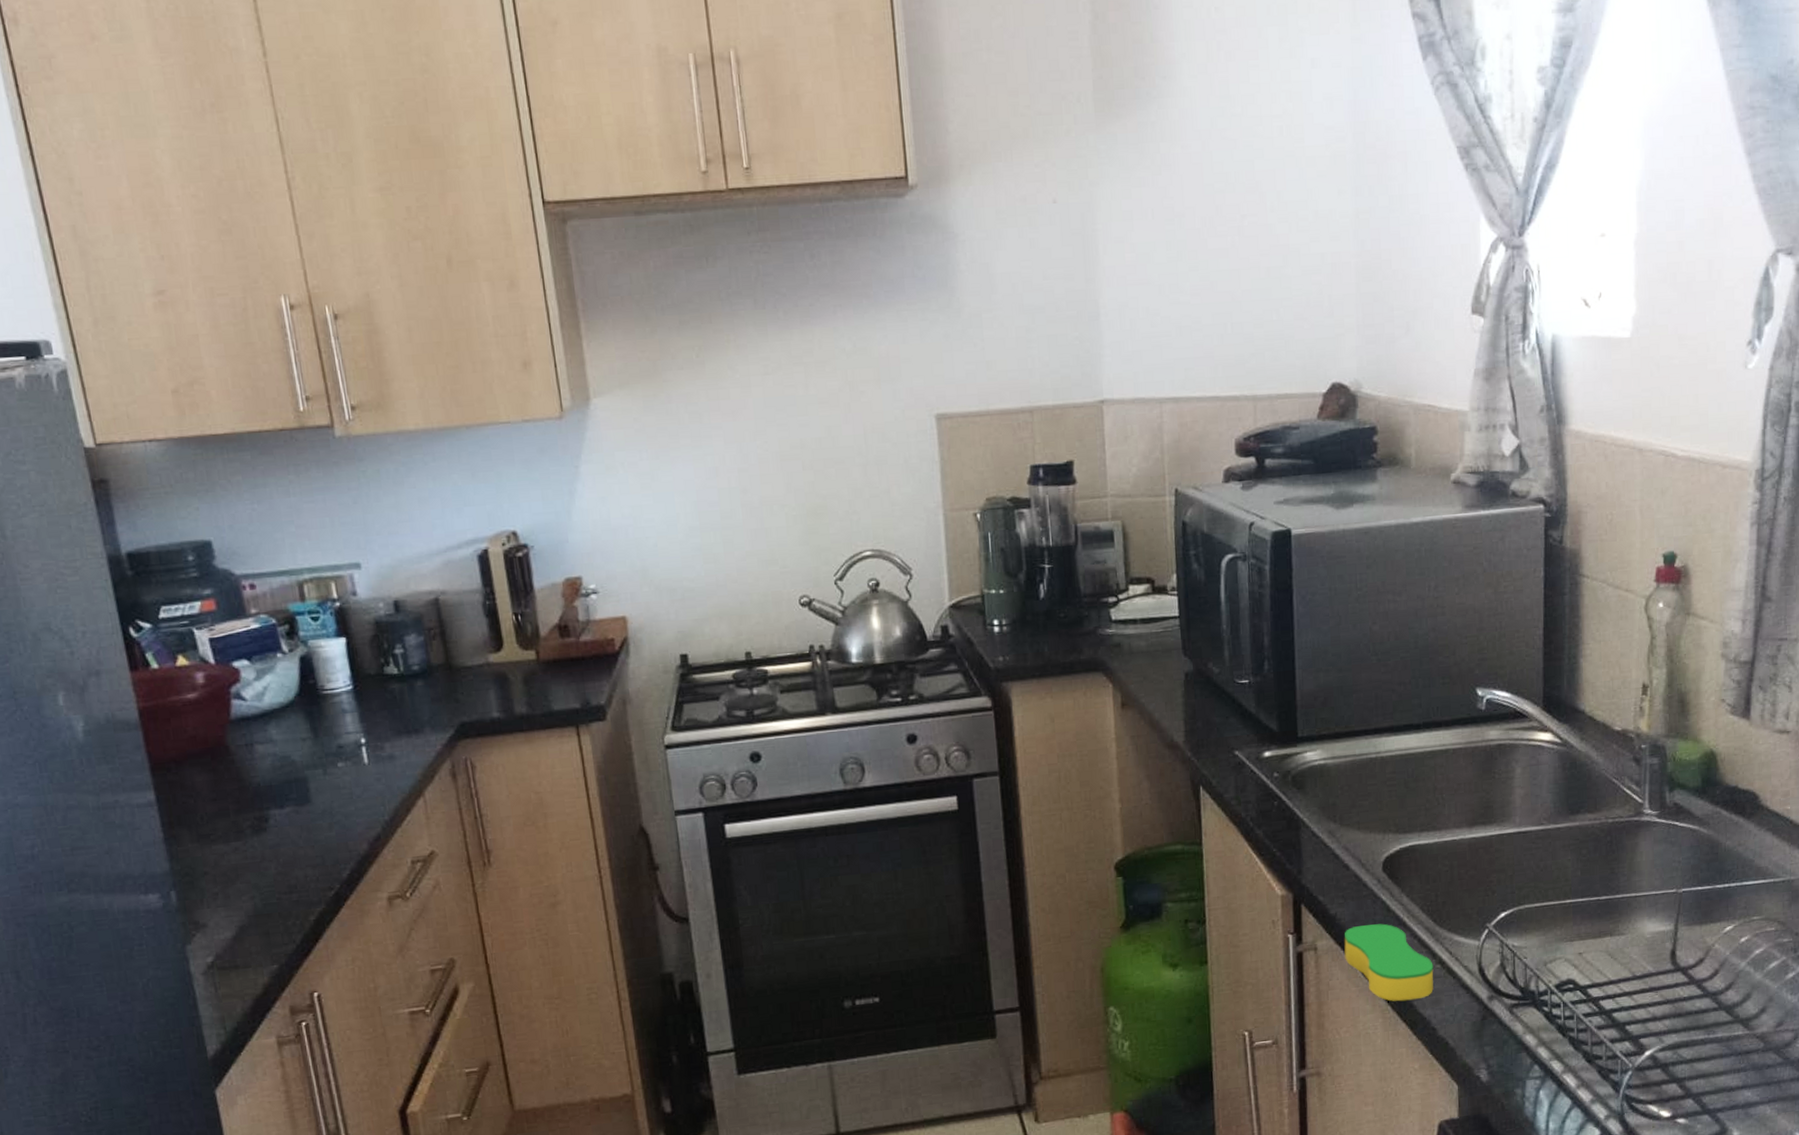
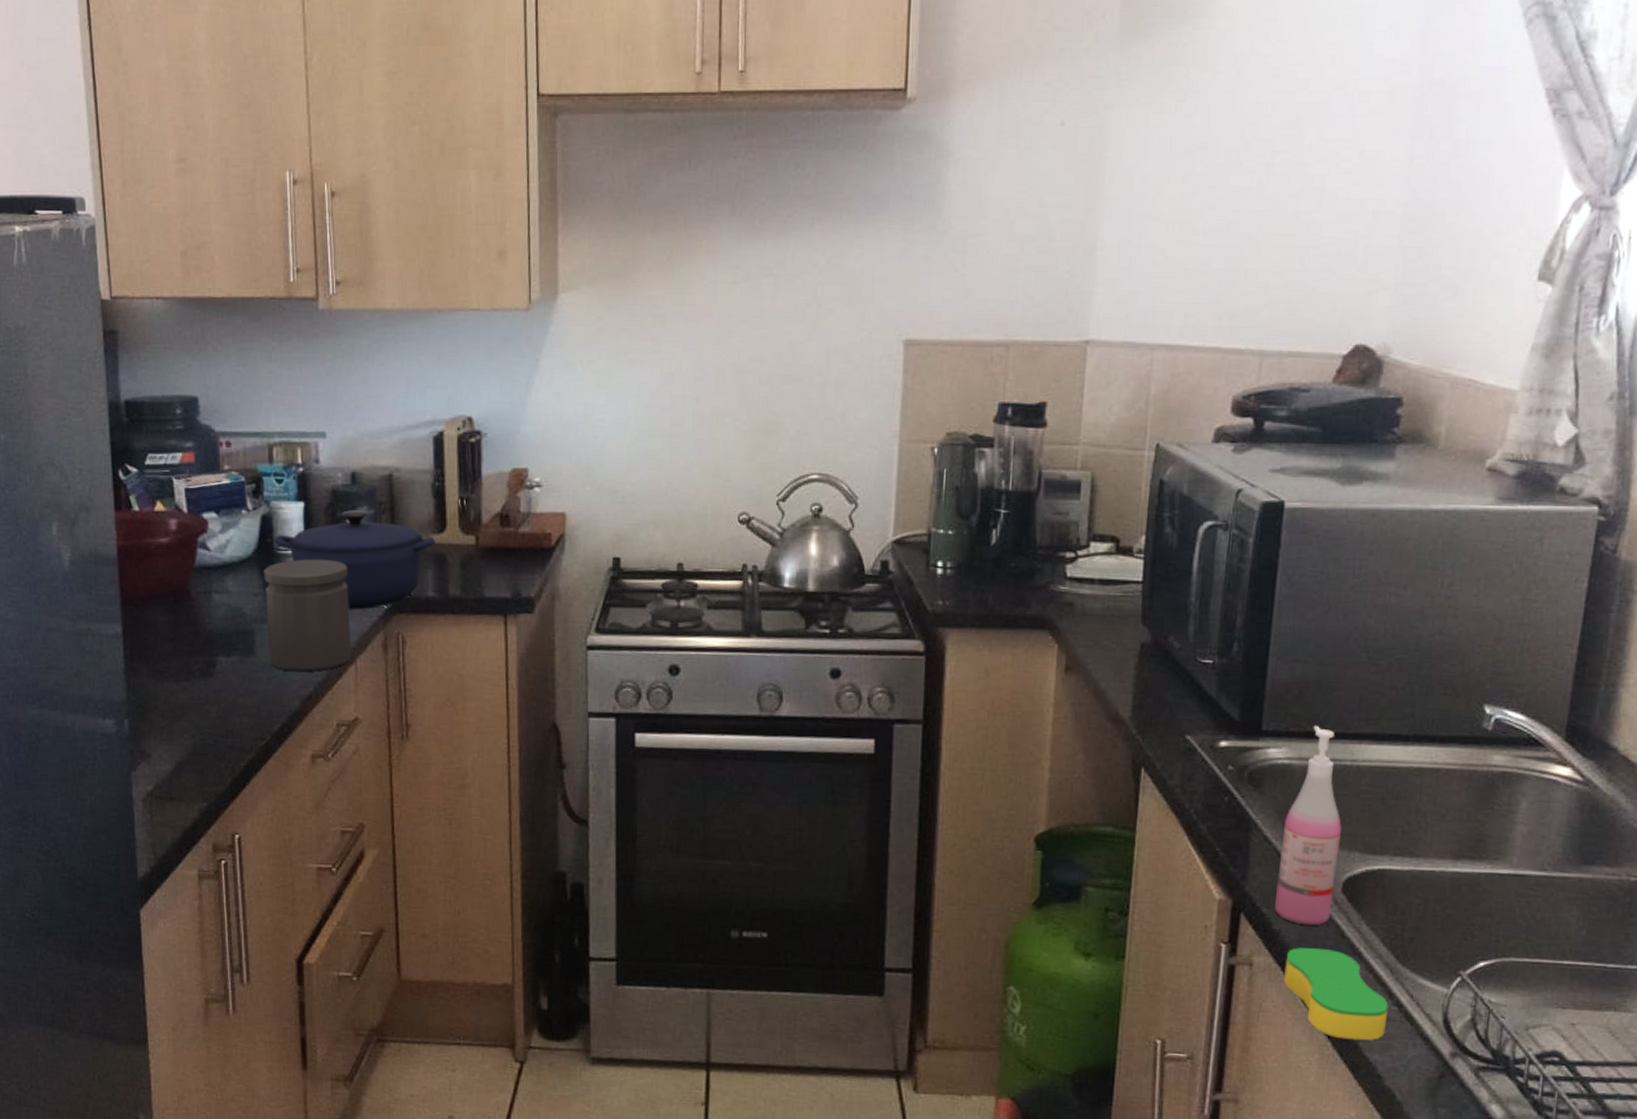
jar: none [309,693,418,815] -> present [264,558,351,672]
cooking pot: none [316,638,494,742] -> present [274,510,435,610]
soap dispenser: none [1327,725,1376,906] -> present [1274,725,1342,926]

